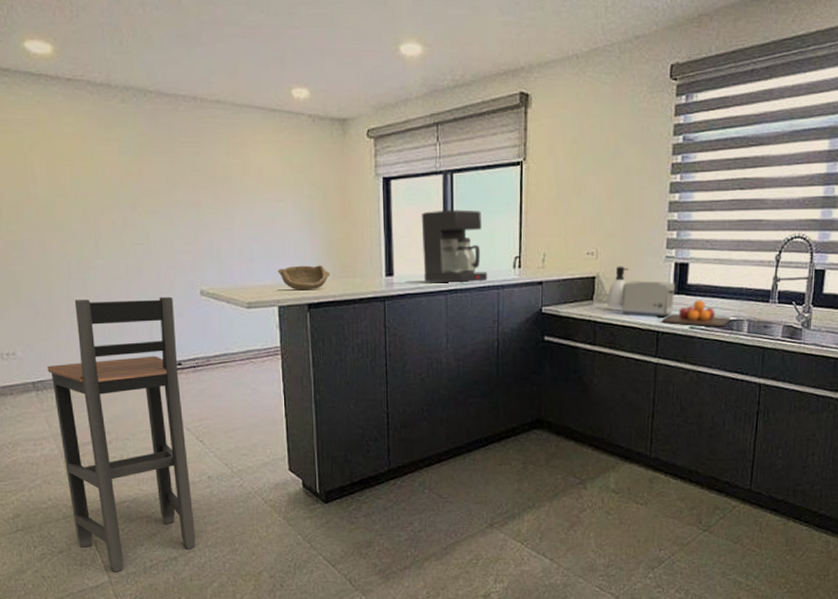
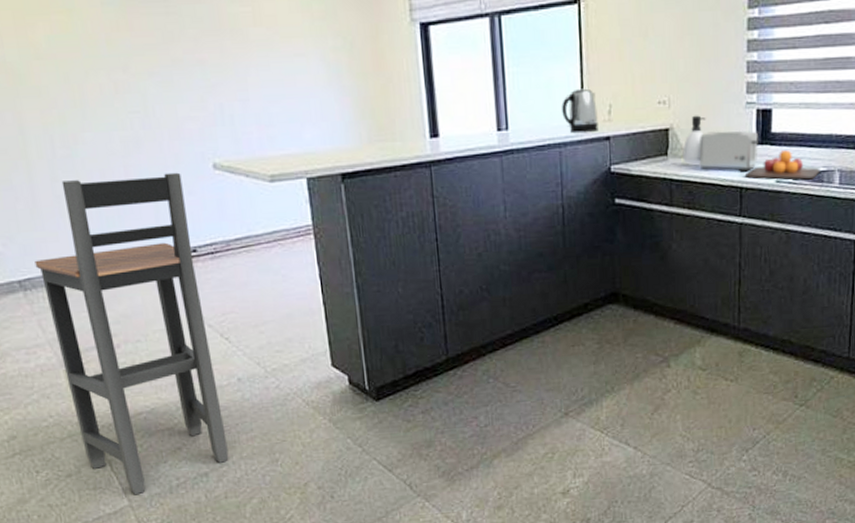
bowl: present [278,265,331,291] -> none [303,128,366,159]
coffee maker: present [421,209,488,283] -> none [467,57,548,144]
kettle: none [502,239,533,278] -> present [562,88,598,134]

